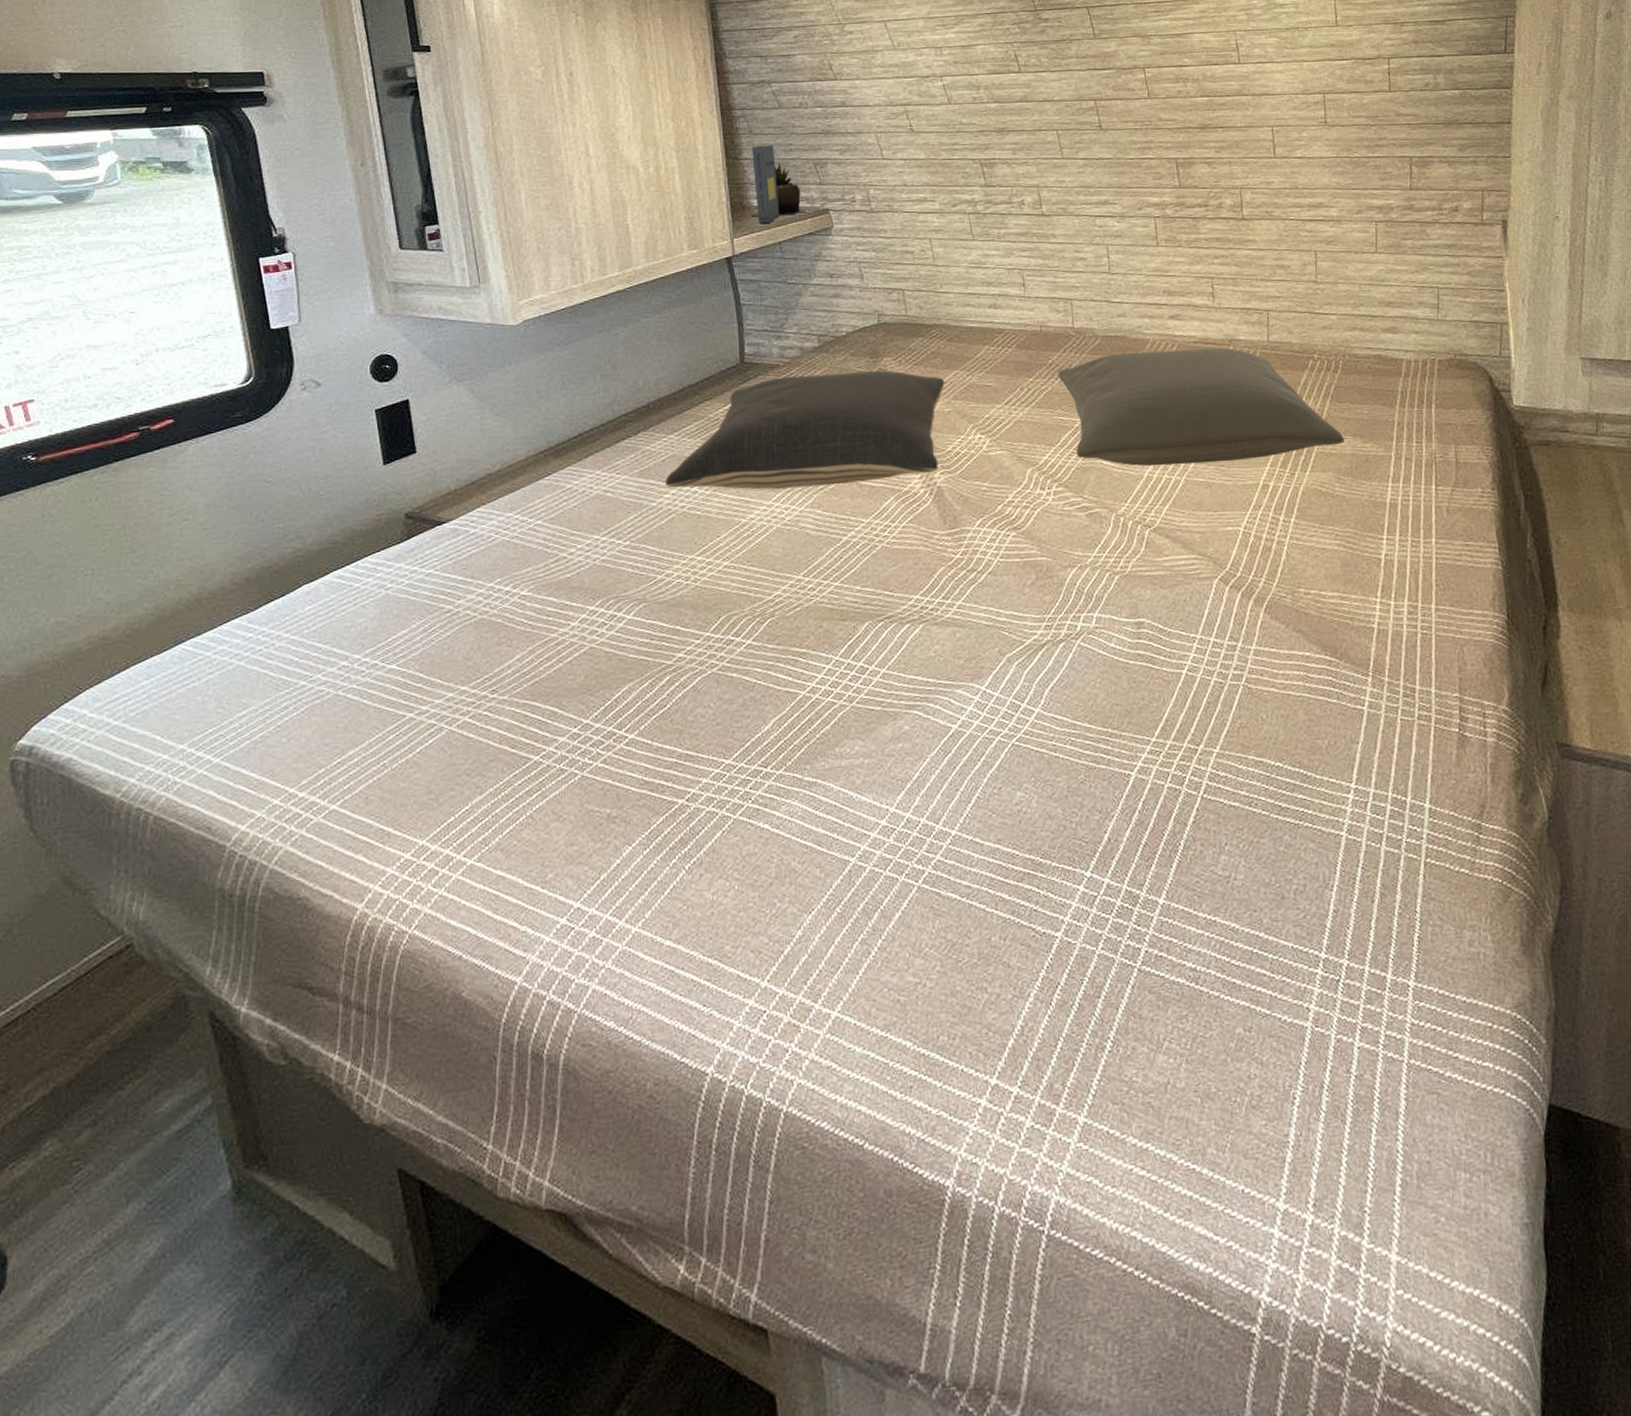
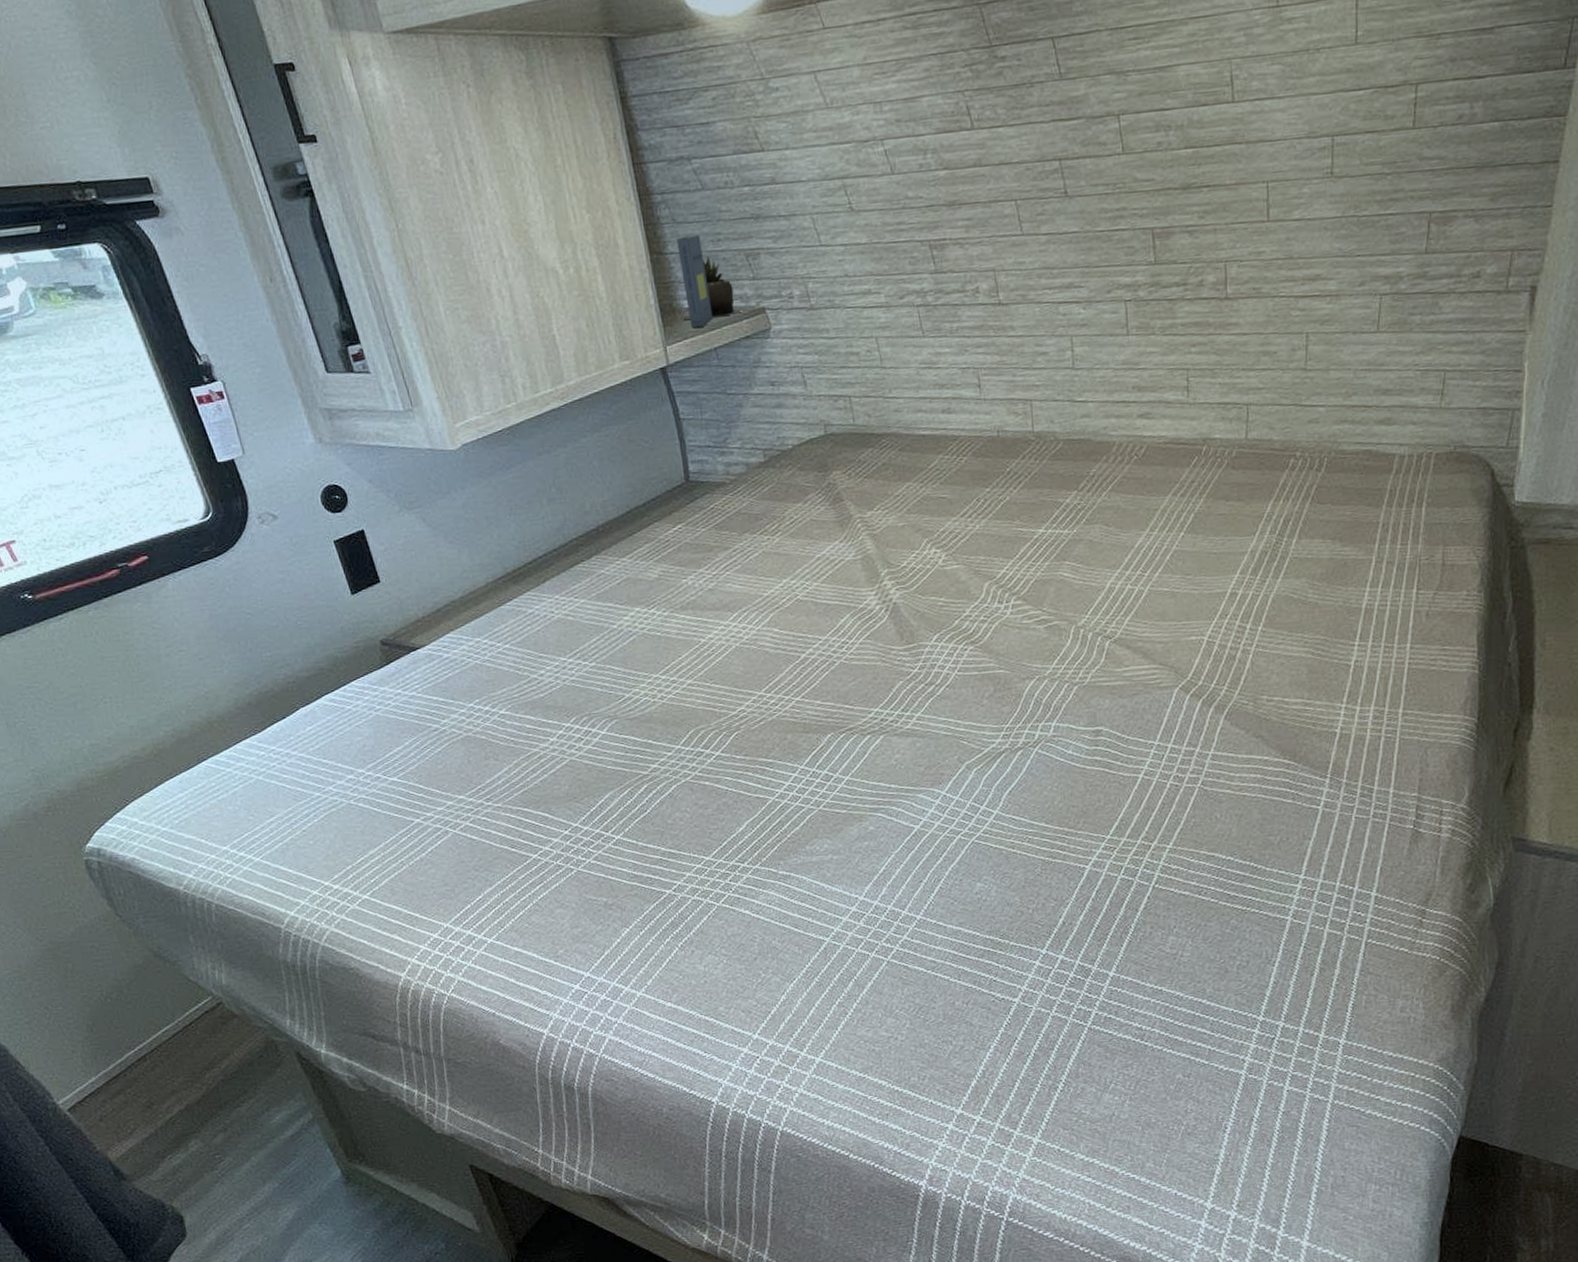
pillow: present [665,370,945,490] -> none [622,484,898,611]
pillow: present [1057,347,1344,466] -> none [1016,447,1322,577]

